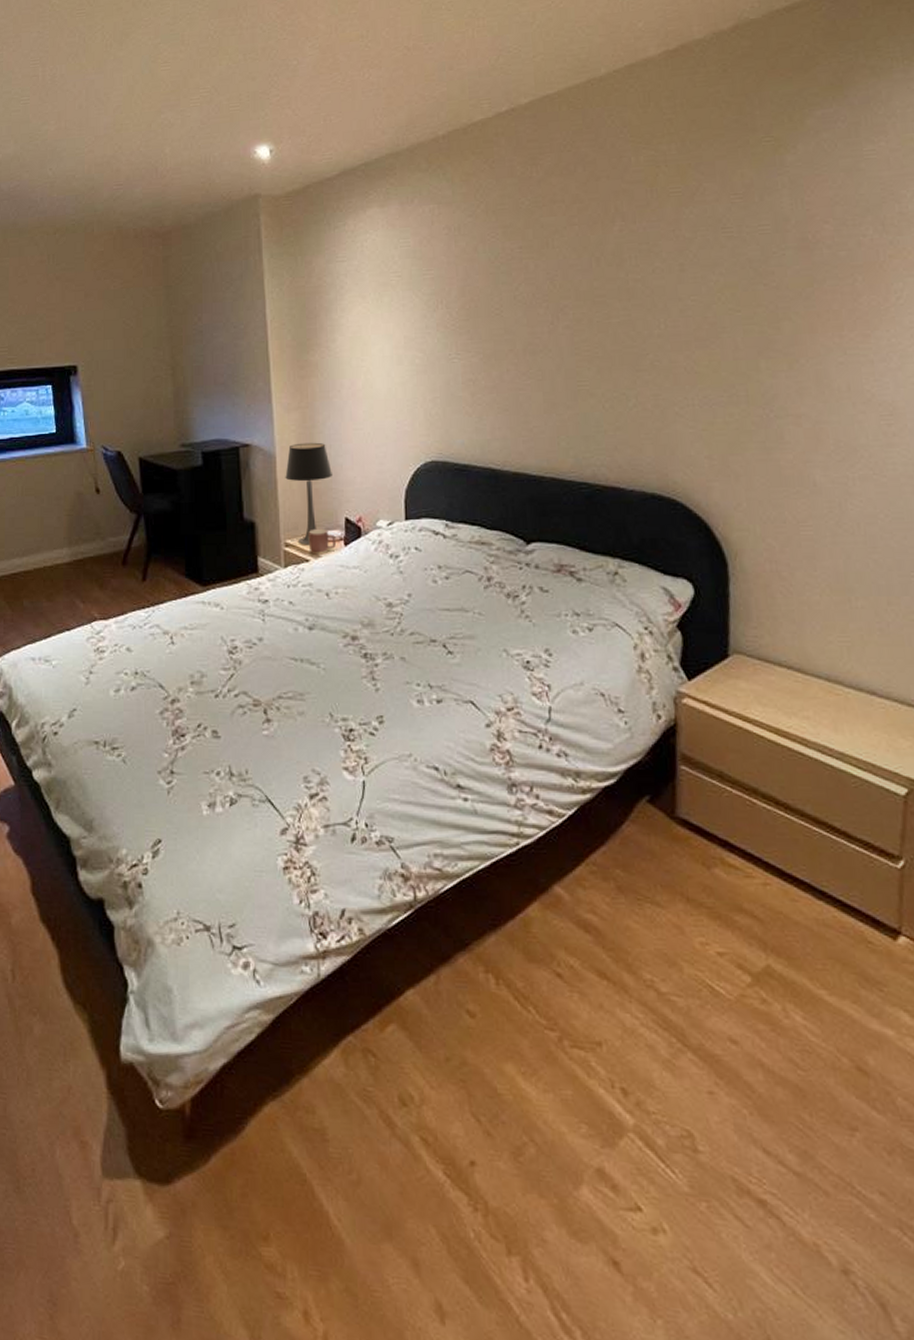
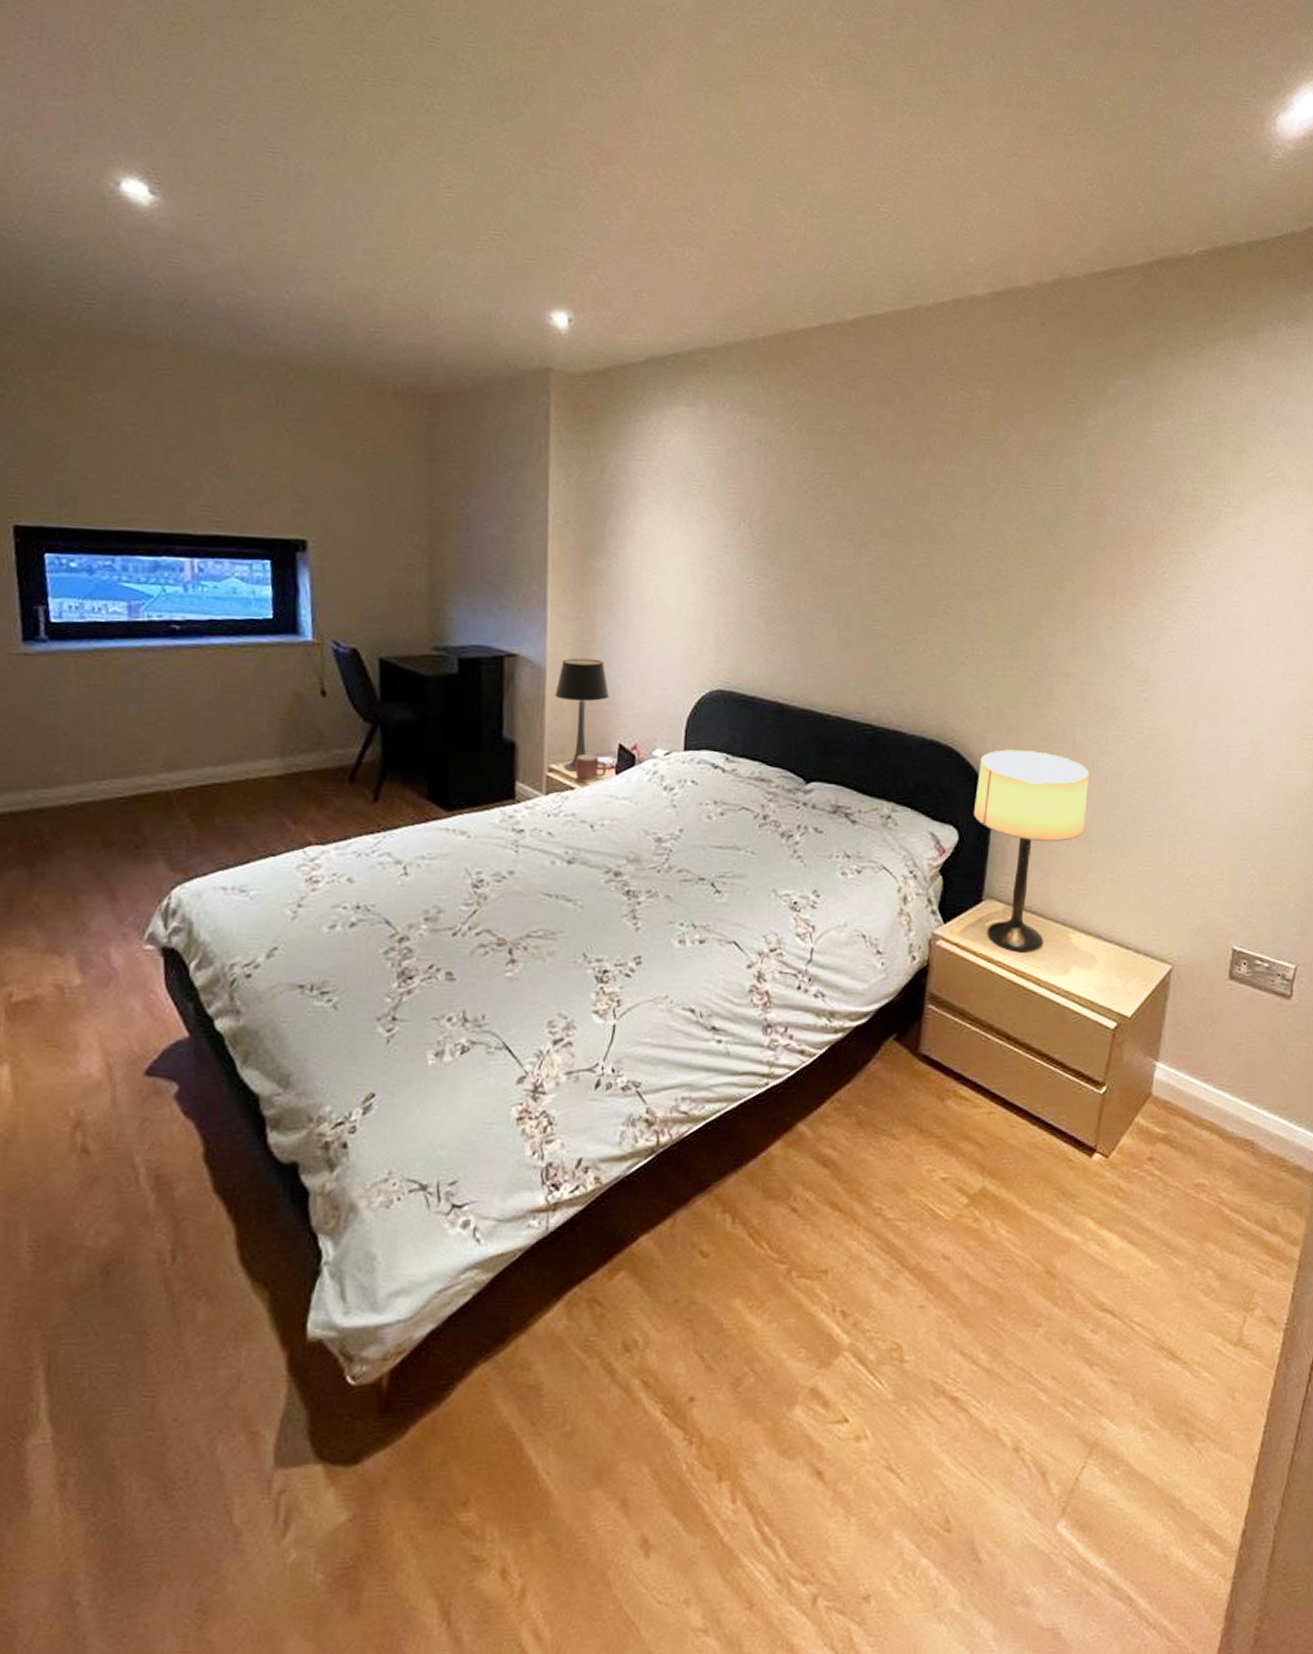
table lamp: none [707,497,839,711] -> present [973,749,1090,953]

